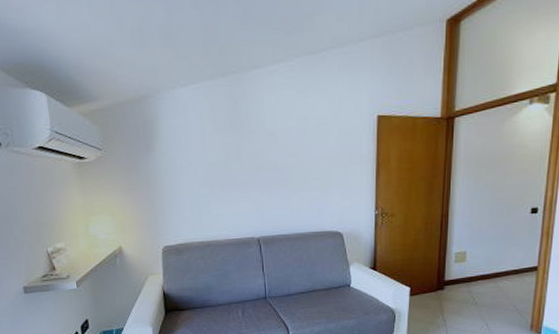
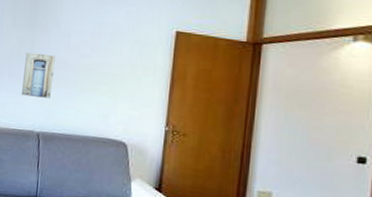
wall art: none [233,158,266,204] -> present [21,52,55,98]

